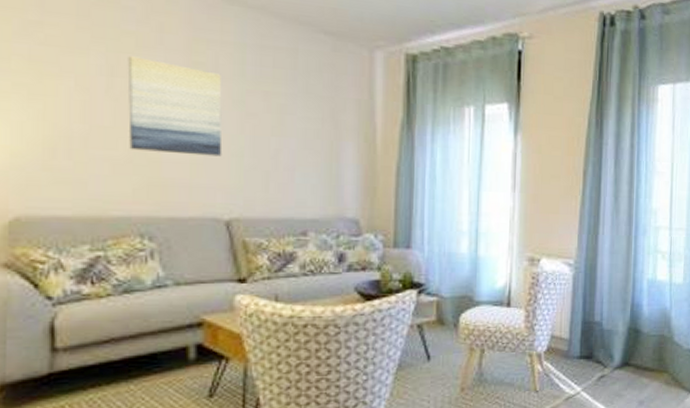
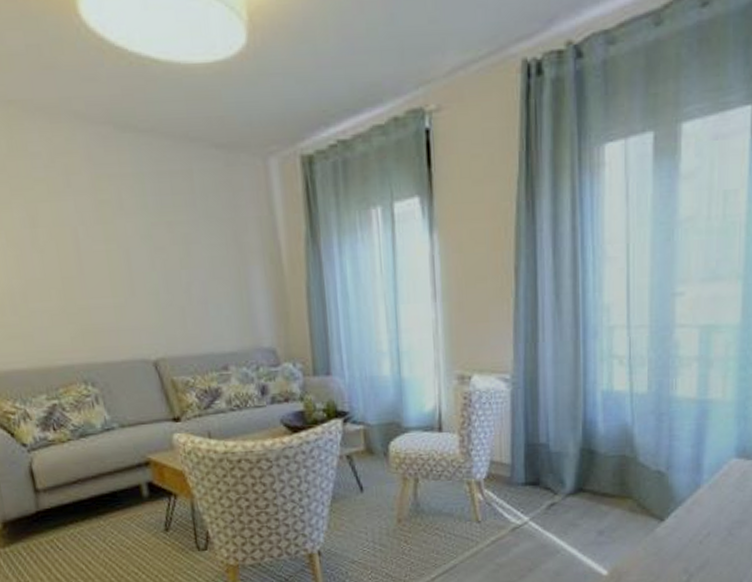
wall art: present [127,56,223,157] -> none [43,204,140,300]

